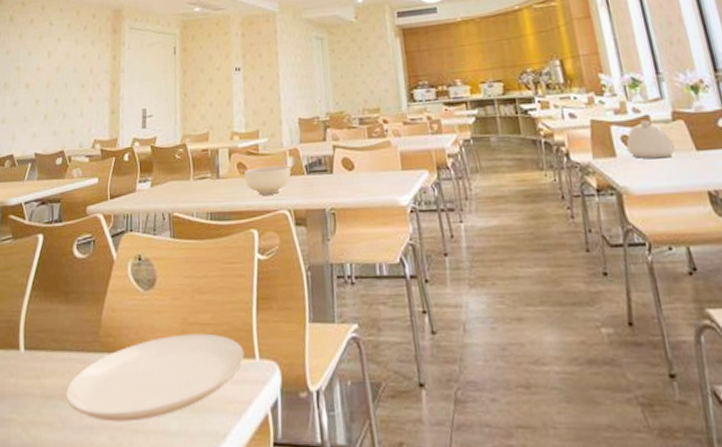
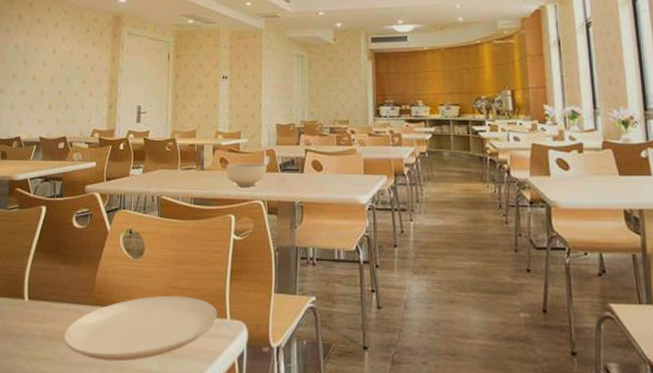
sugar bowl: present [626,120,676,159] -> none [560,147,602,180]

